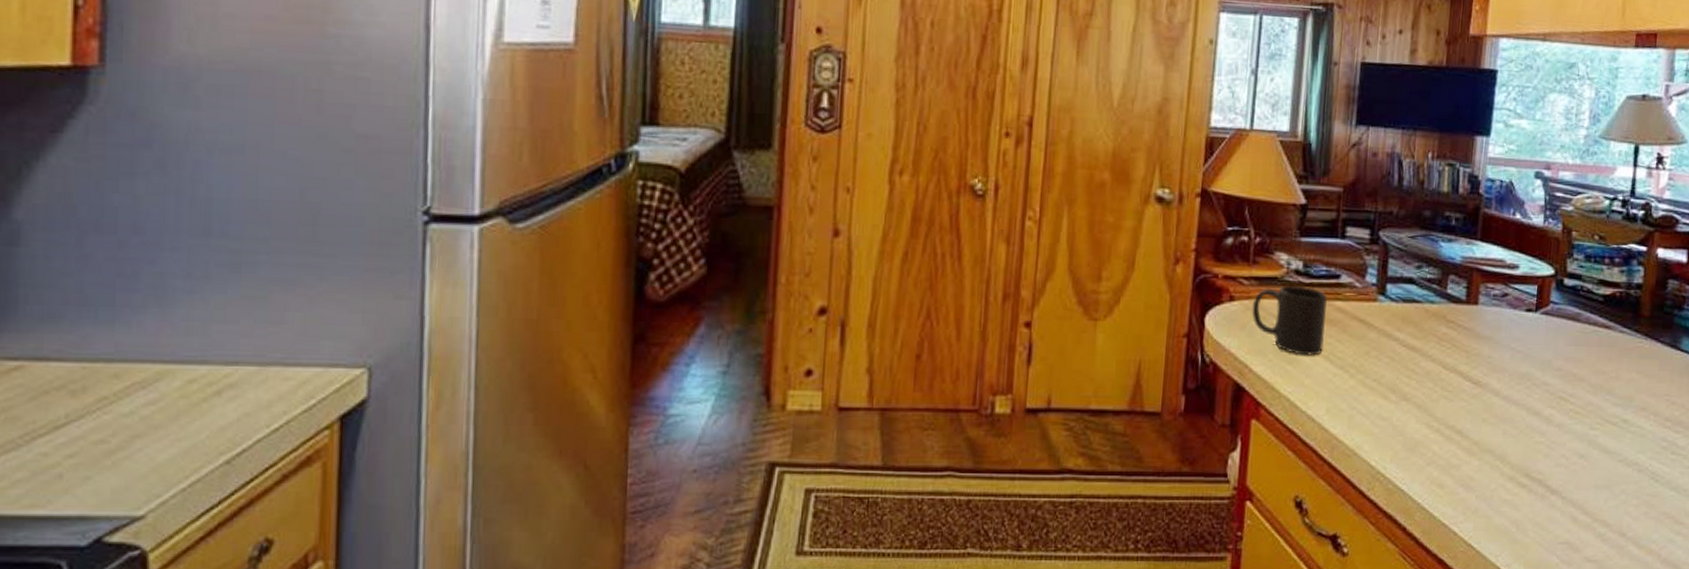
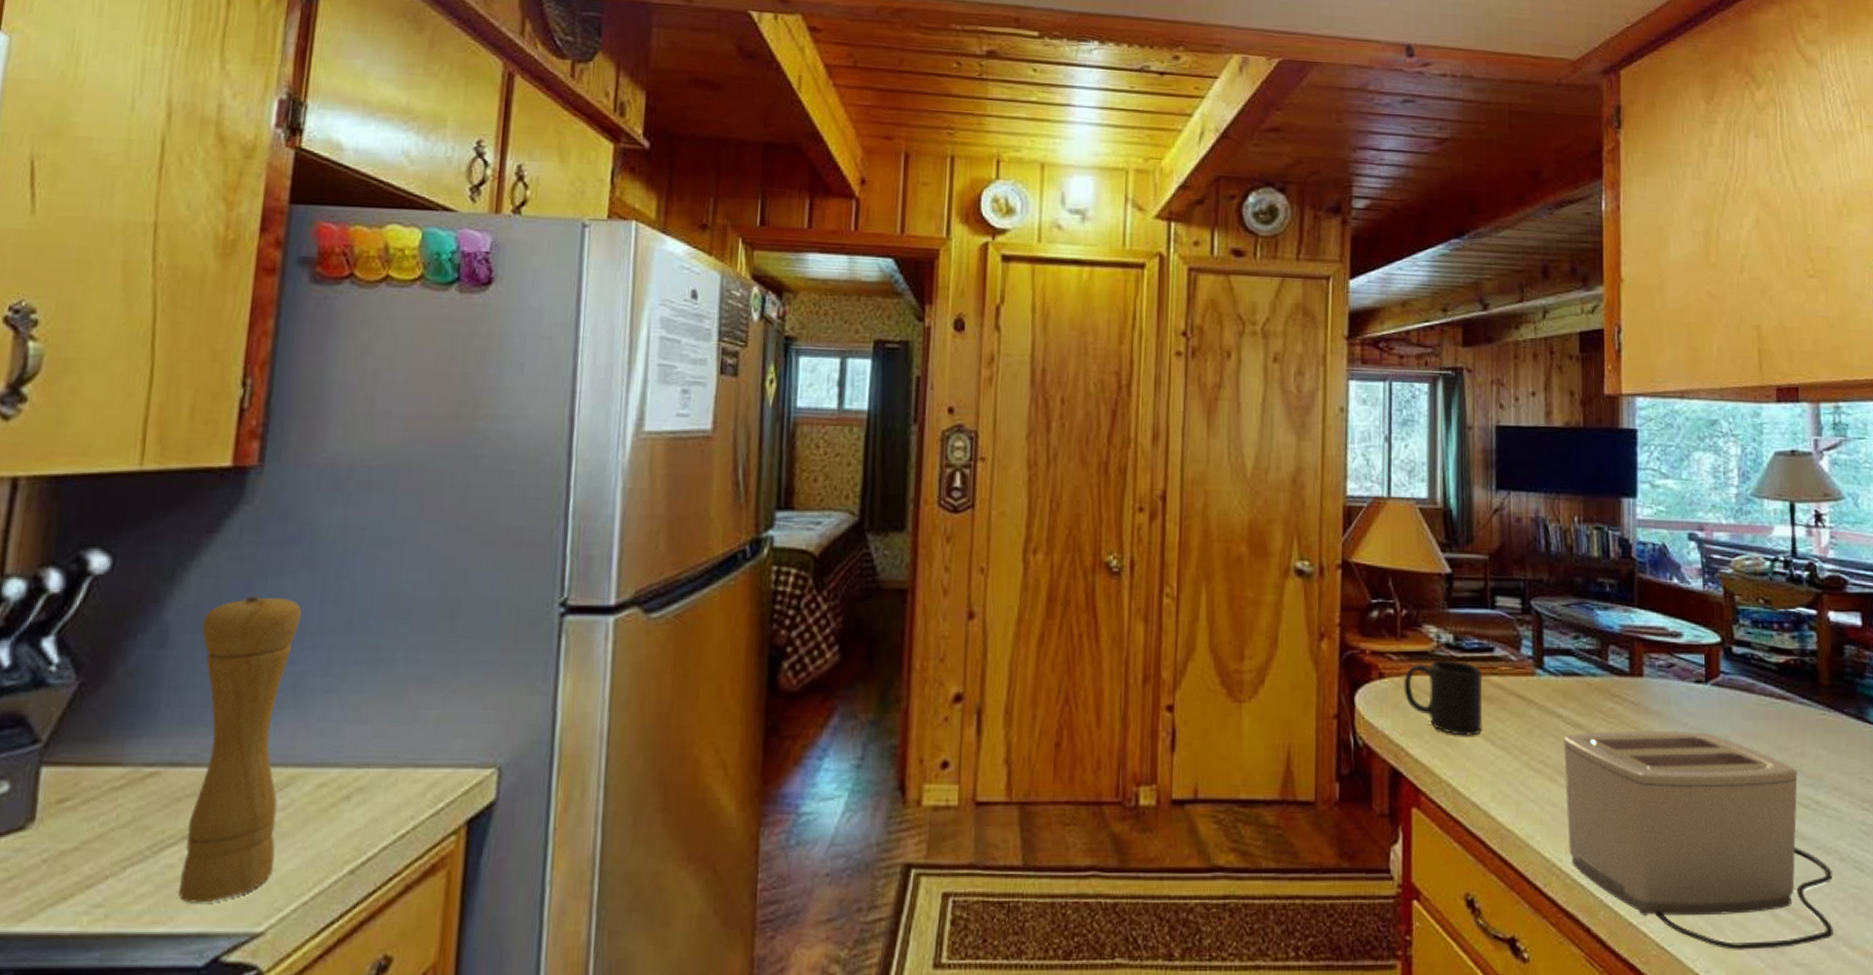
pepper mill: none [55,196,157,489] -> present [179,595,302,903]
toaster: none [1393,354,1630,548] -> present [1563,731,1833,950]

